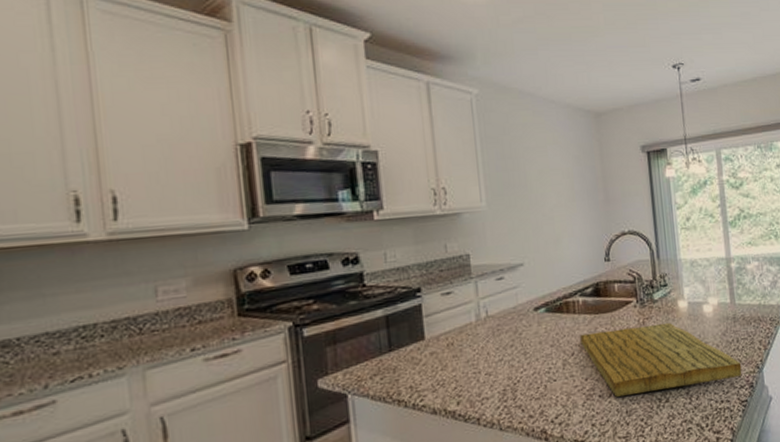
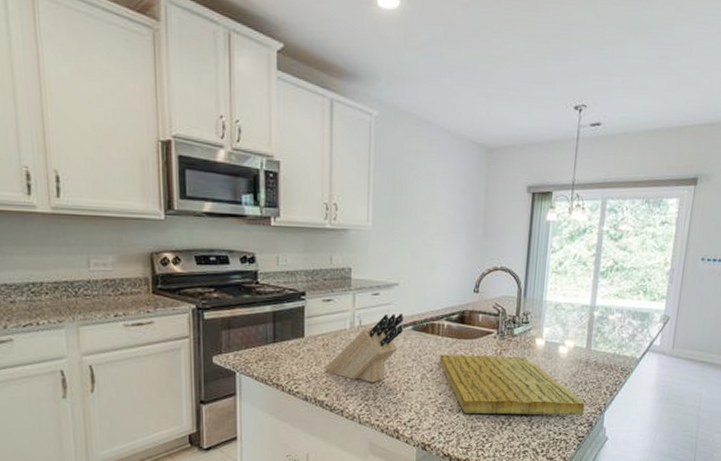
knife block: none [452,296,536,380] -> present [325,313,404,383]

